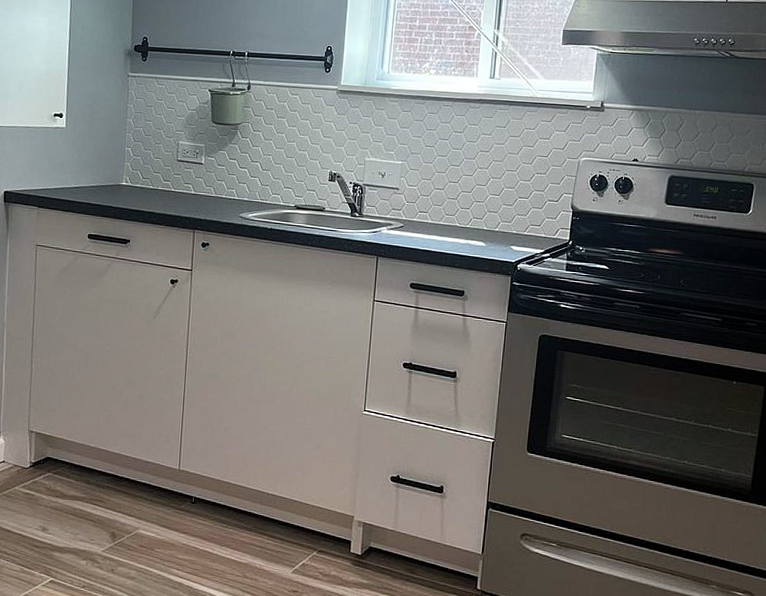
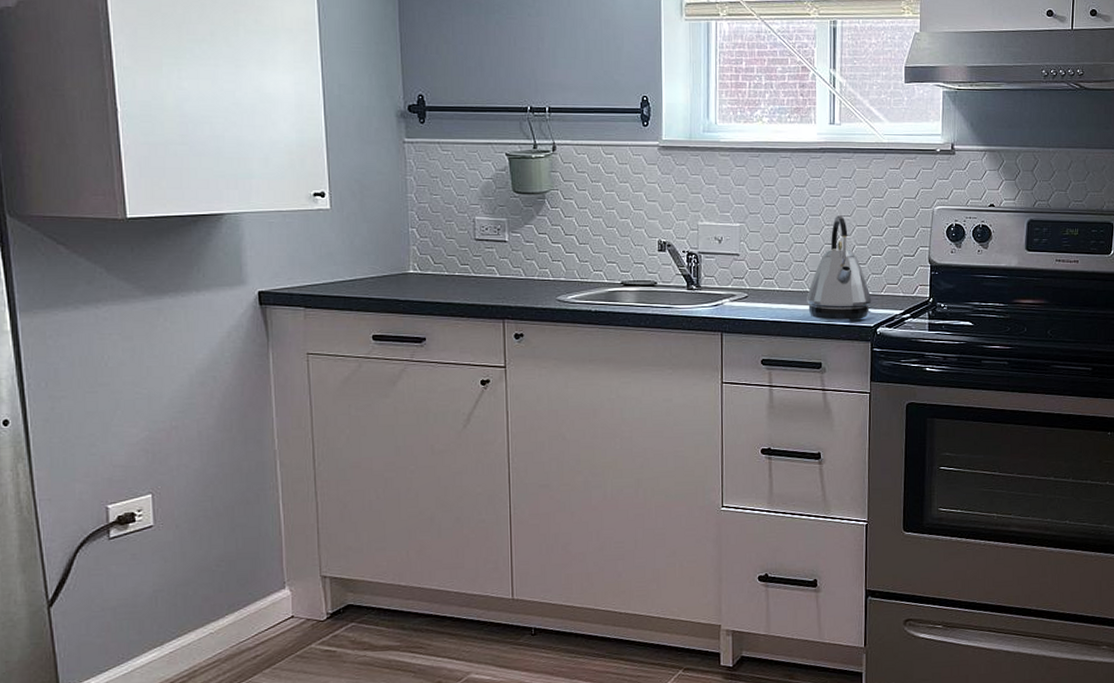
kettle: none [455,160,515,256] -> present [806,215,872,322]

